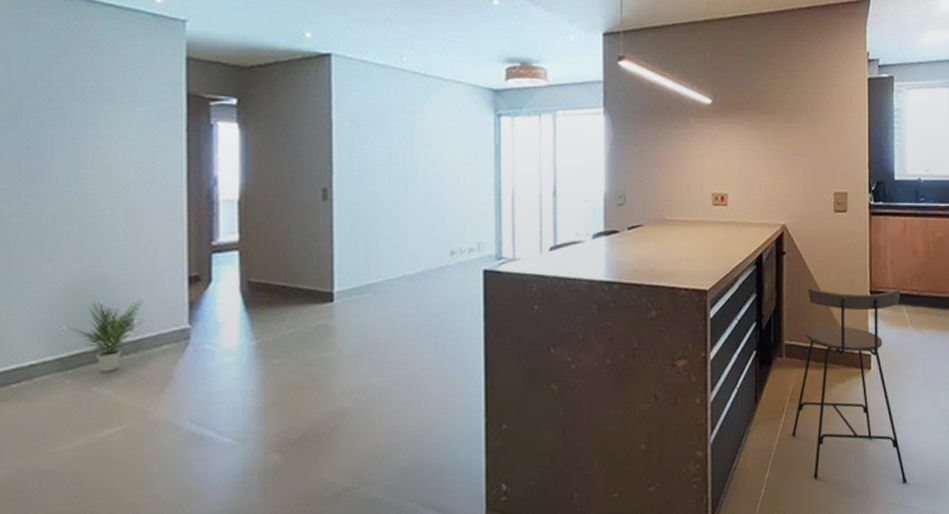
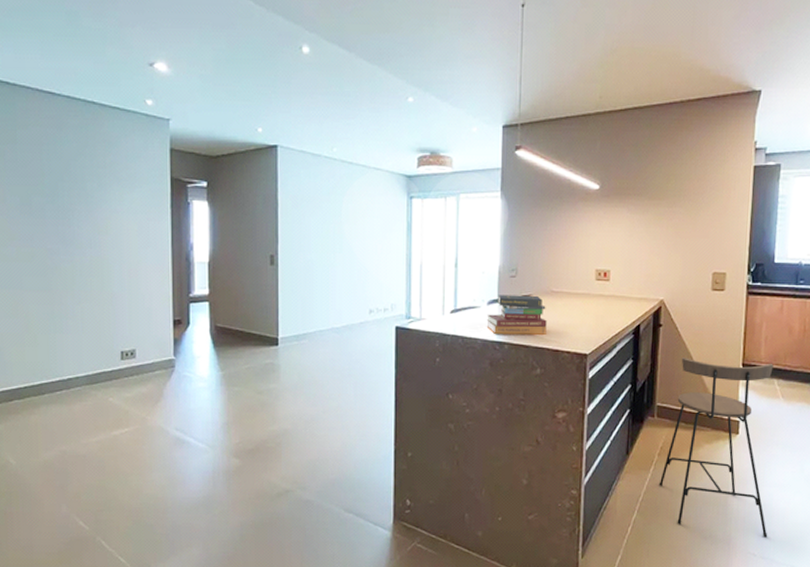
potted plant: present [66,298,146,372] -> none [91,335,144,388]
books: none [592,225,661,272] -> present [486,295,547,335]

